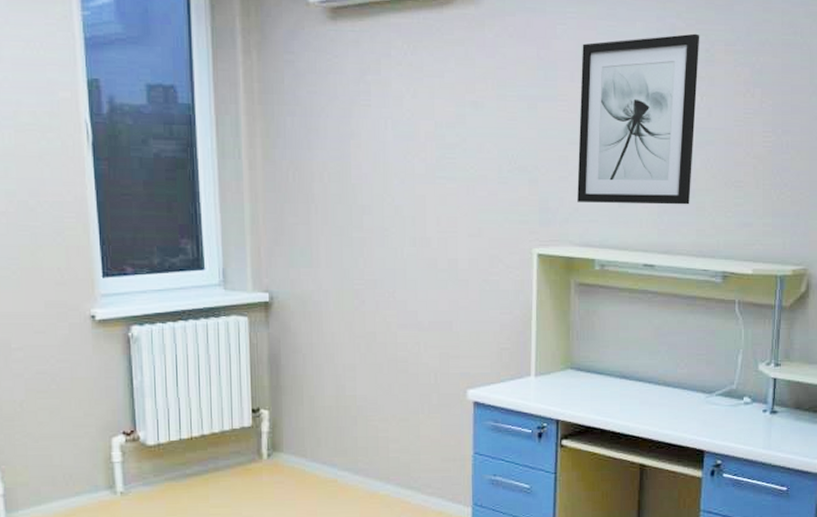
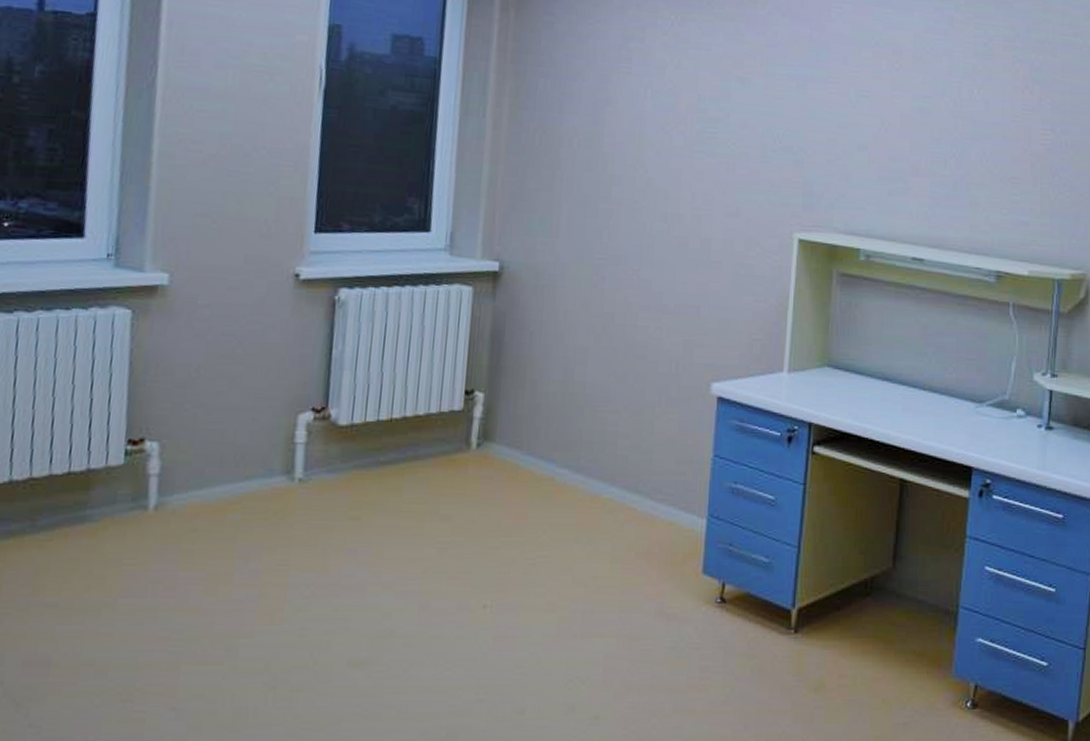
wall art: present [577,33,700,205] -> none [844,27,979,199]

